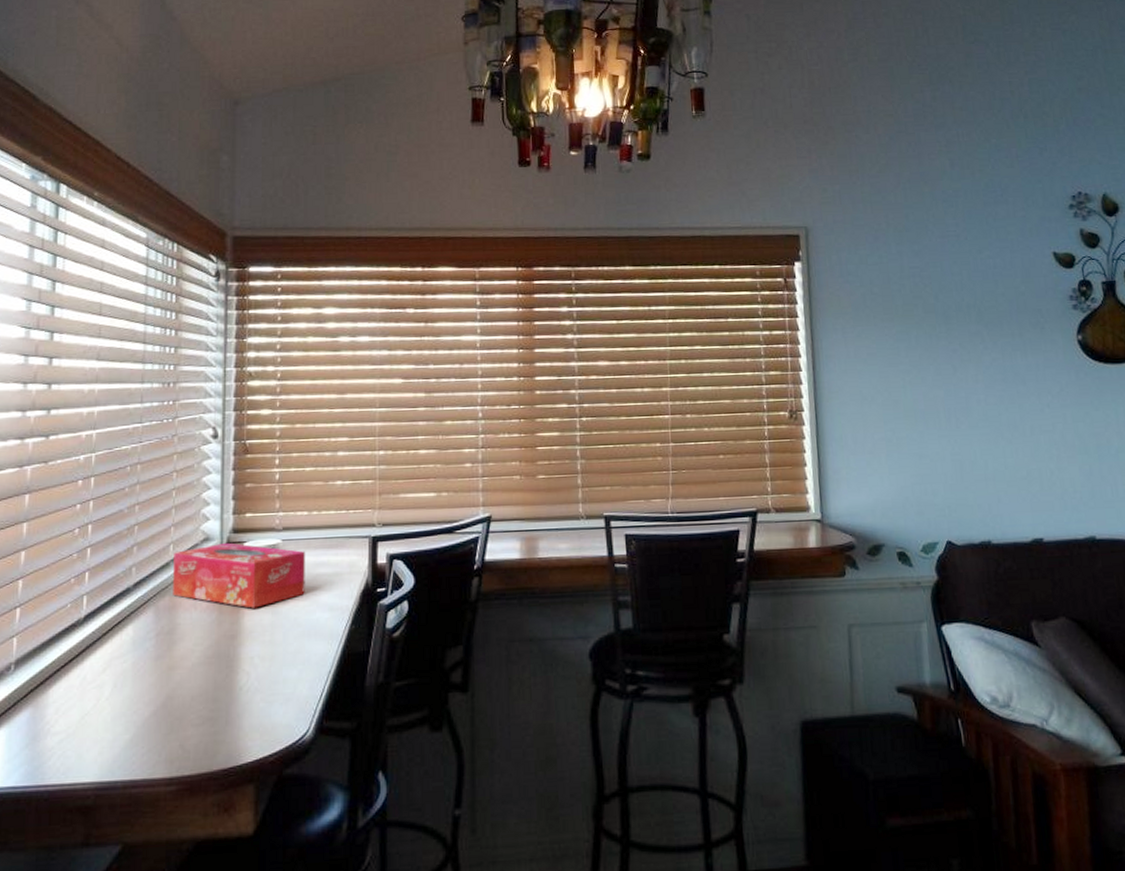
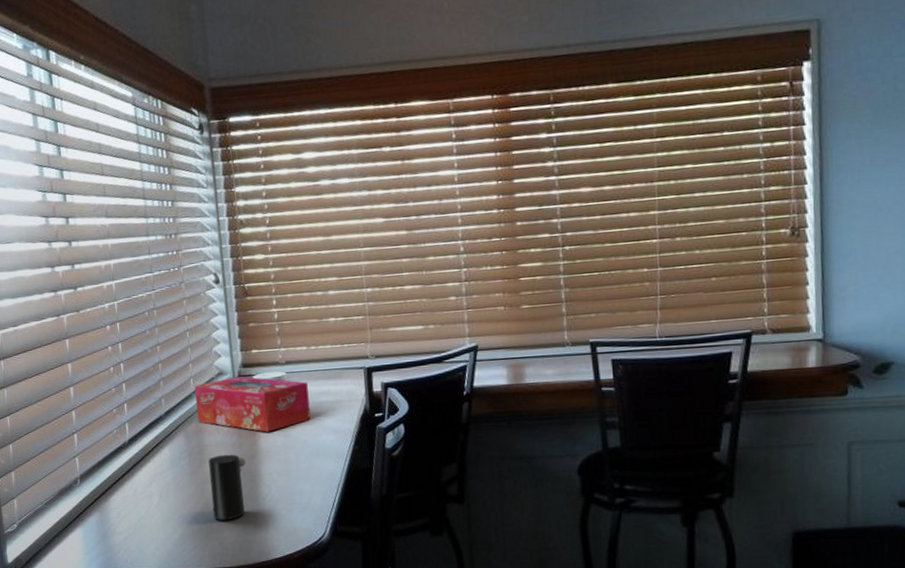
cup: none [177,634,225,716] -> present [208,454,246,520]

